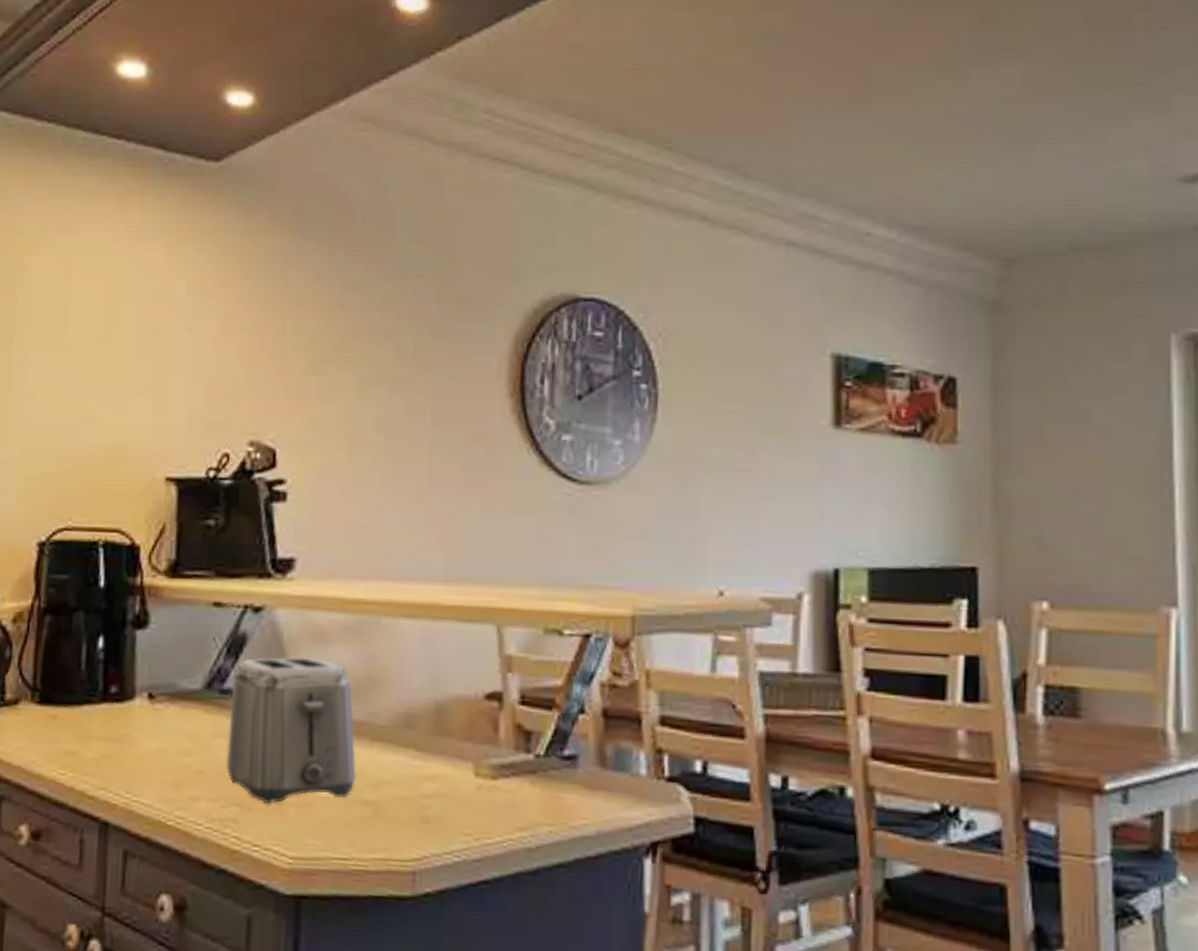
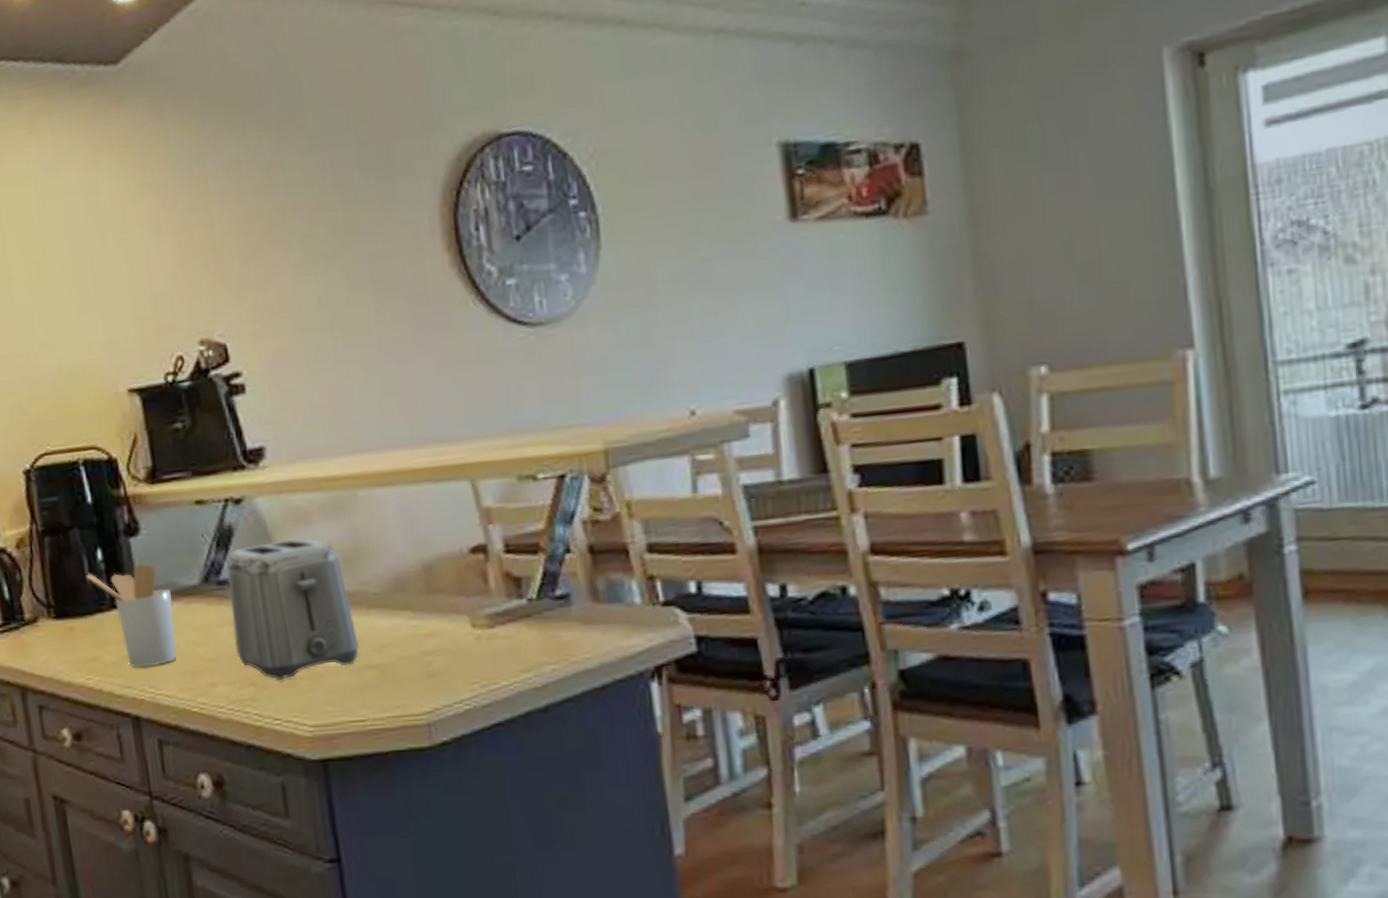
utensil holder: none [82,658,169,770] -> present [86,562,177,668]

